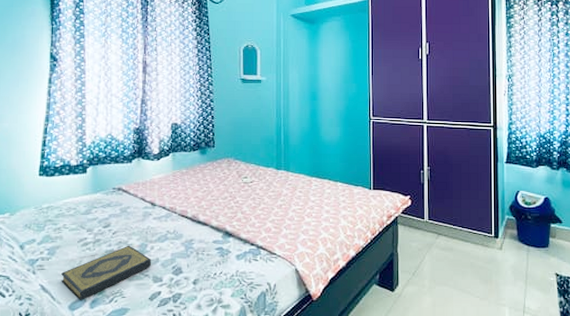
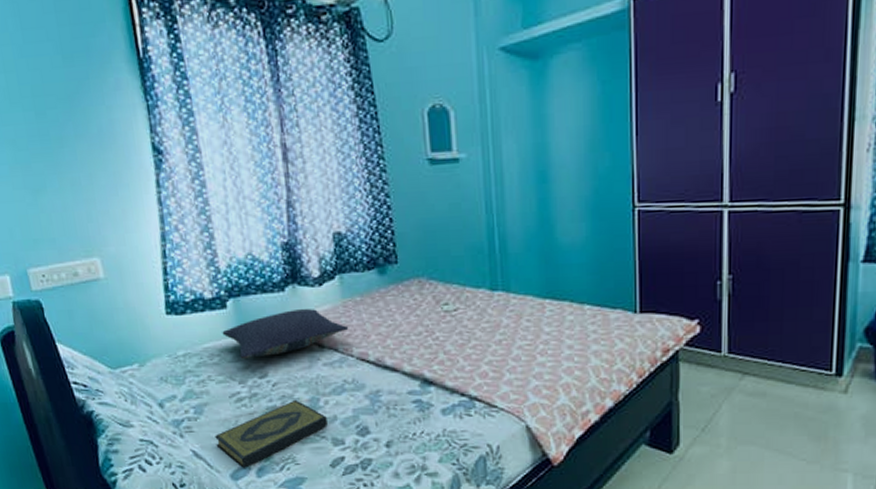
pillow: none [80,177,175,213] -> present [222,309,349,360]

